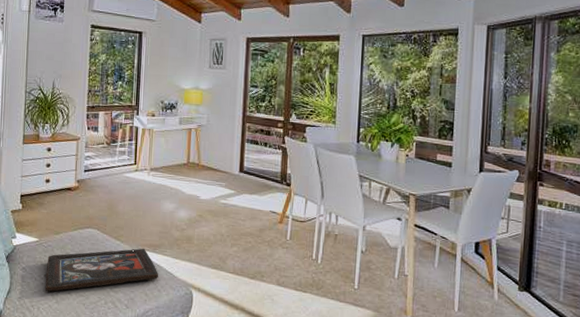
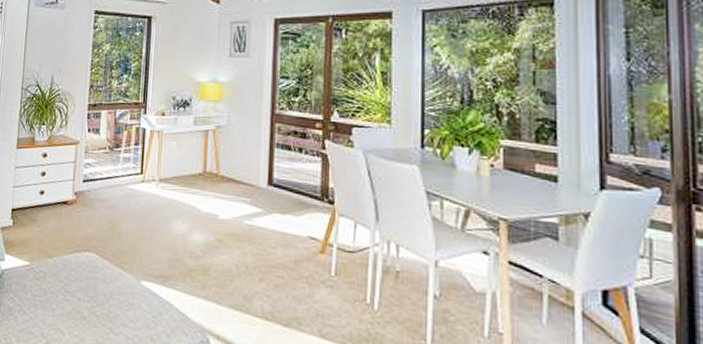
religious icon: present [43,248,159,292] -> none [33,279,169,330]

